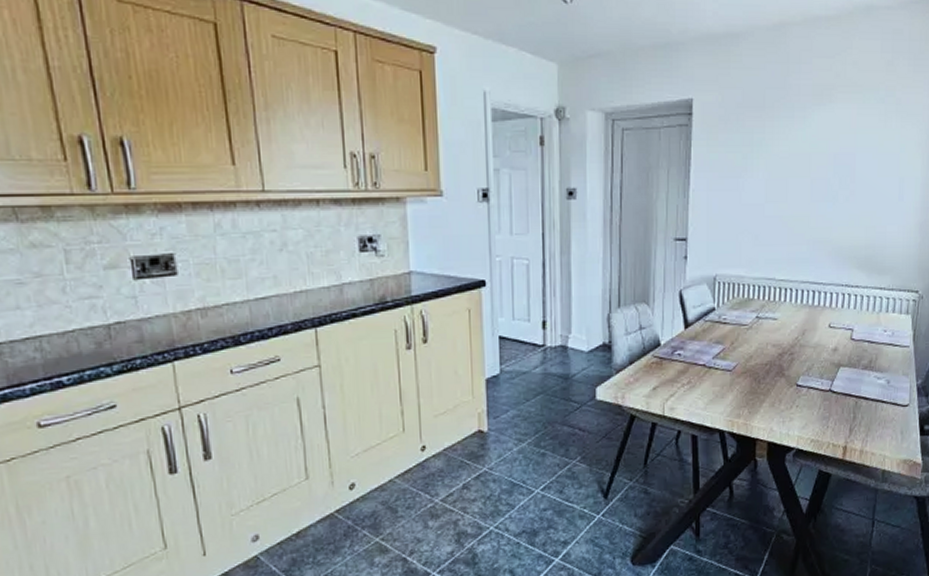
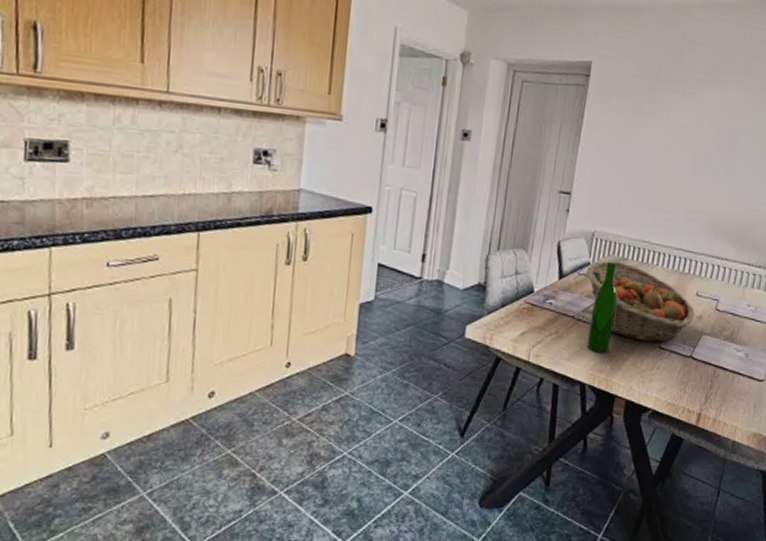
fruit basket: none [712,303,830,381] -> present [586,260,695,343]
wine bottle: none [721,304,747,398] -> present [586,261,617,353]

